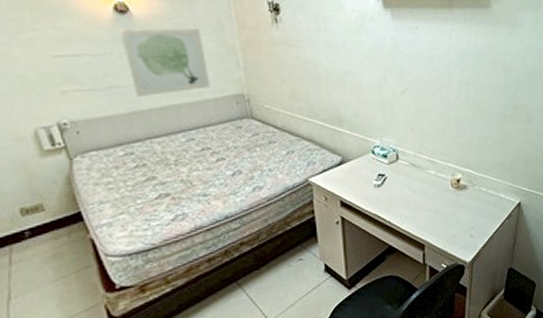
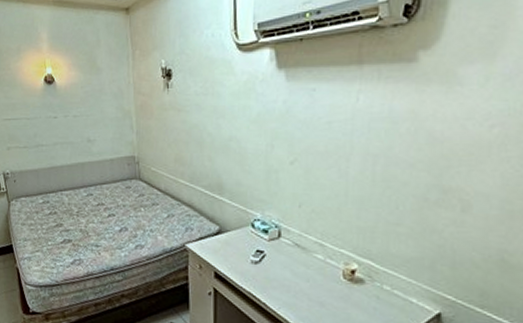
wall art: present [119,29,211,98] -> none [46,96,109,155]

